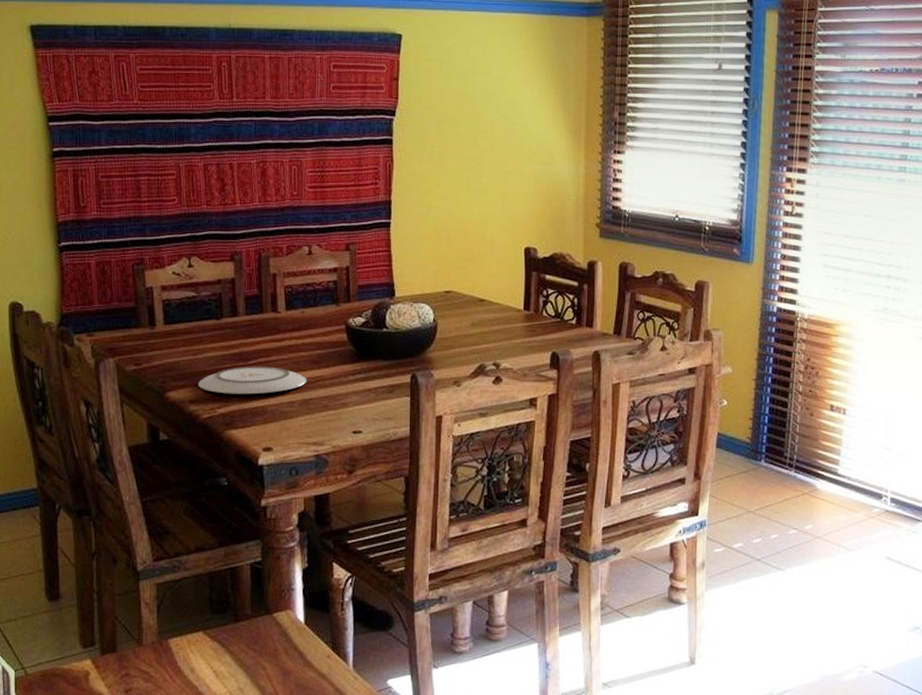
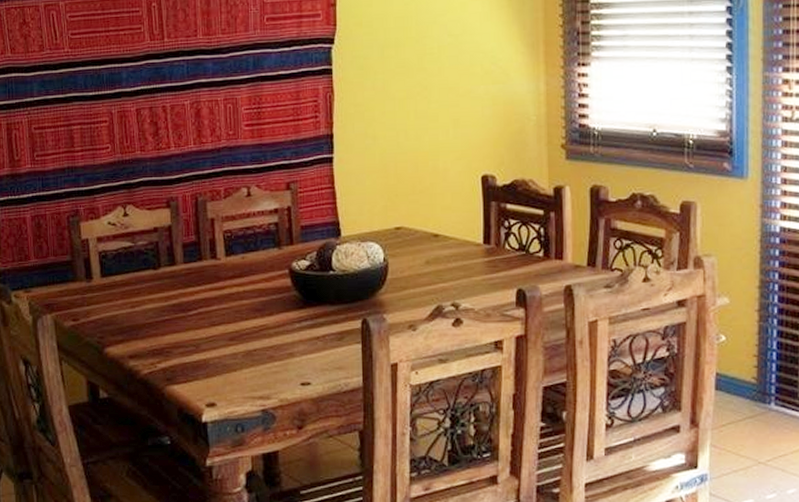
plate: present [198,366,307,395] -> none [137,316,251,348]

